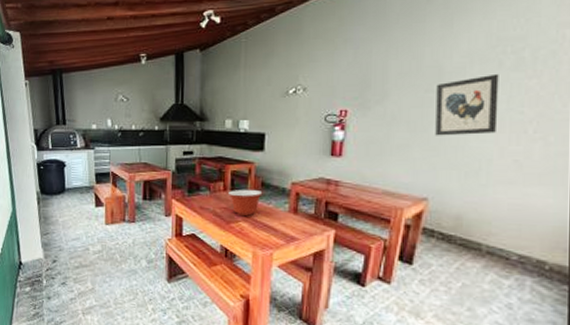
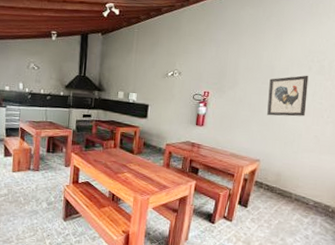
mixing bowl: present [228,189,263,216] -> none [118,147,144,169]

